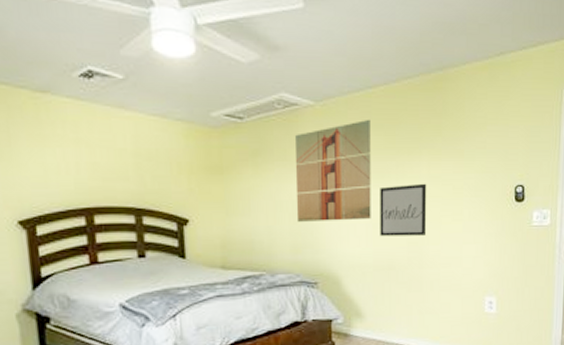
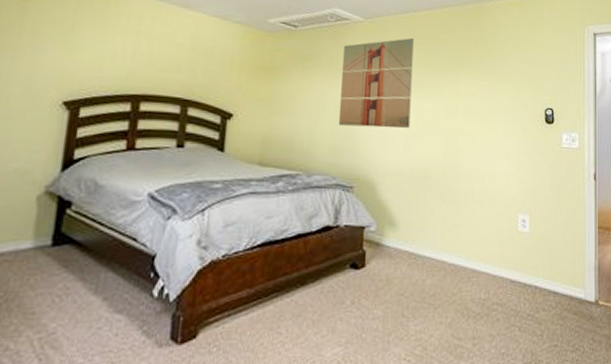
wall art: present [380,183,427,237] -> none [417,99,464,148]

